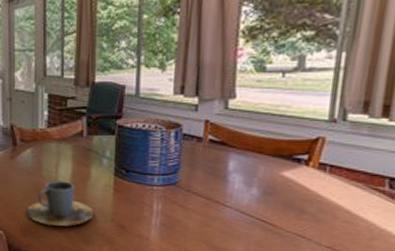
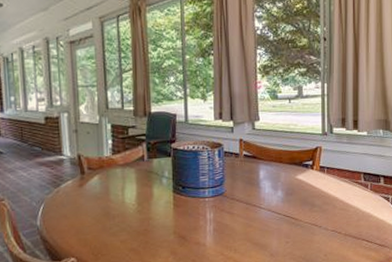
cup: present [26,181,94,226] -> none [97,202,159,246]

